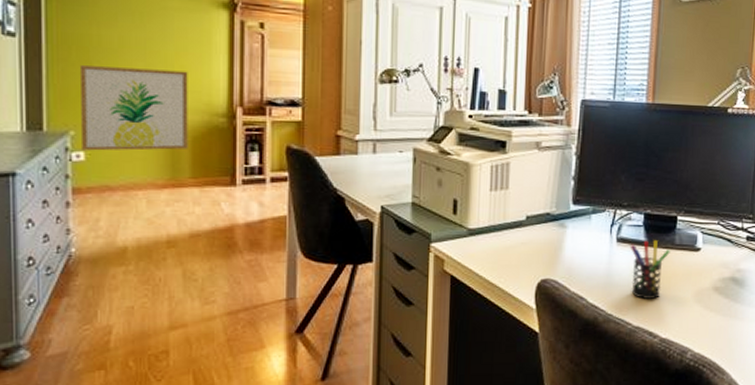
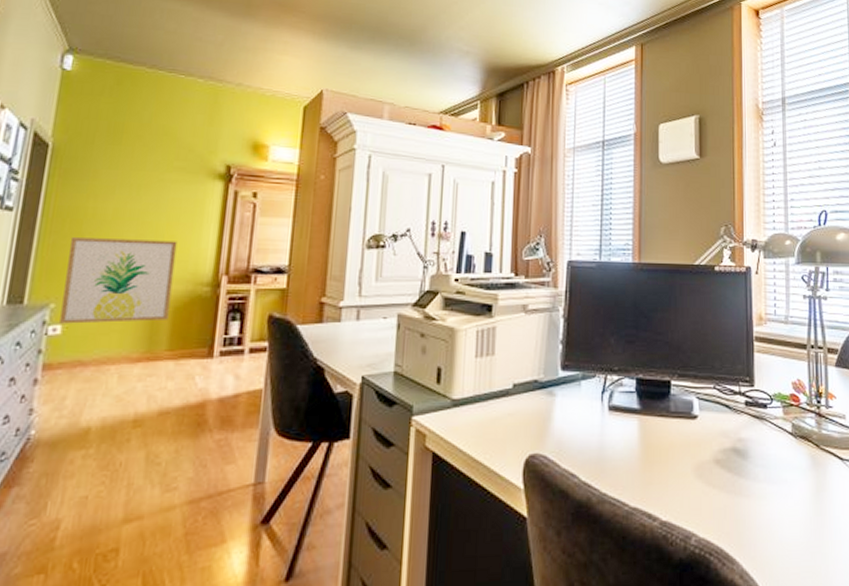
pen holder: present [630,240,670,300] -> none [622,408,666,476]

